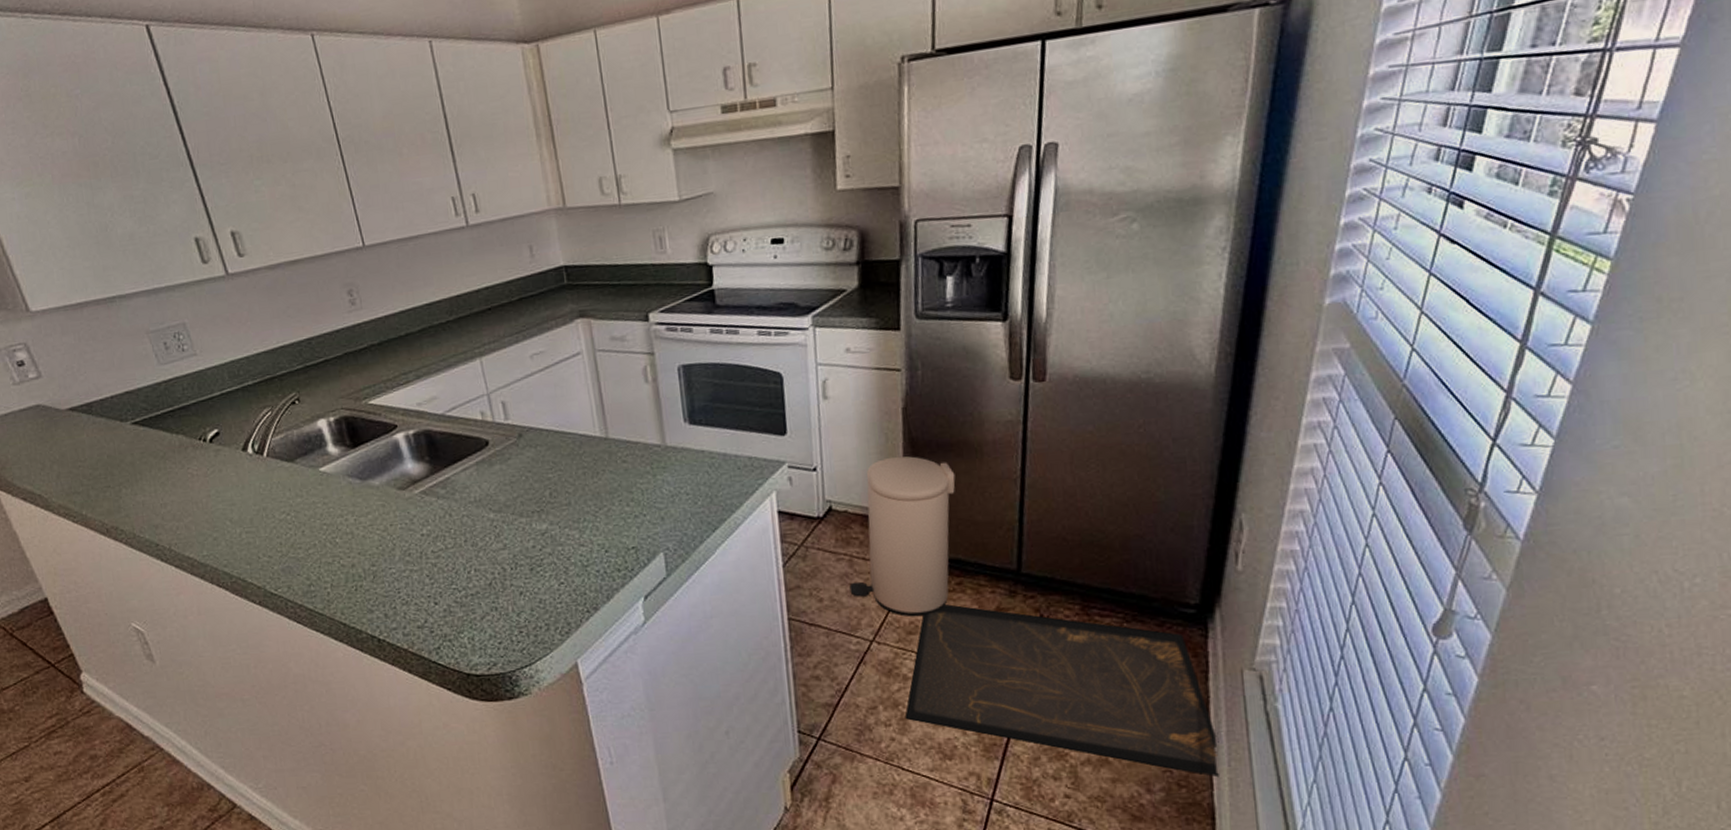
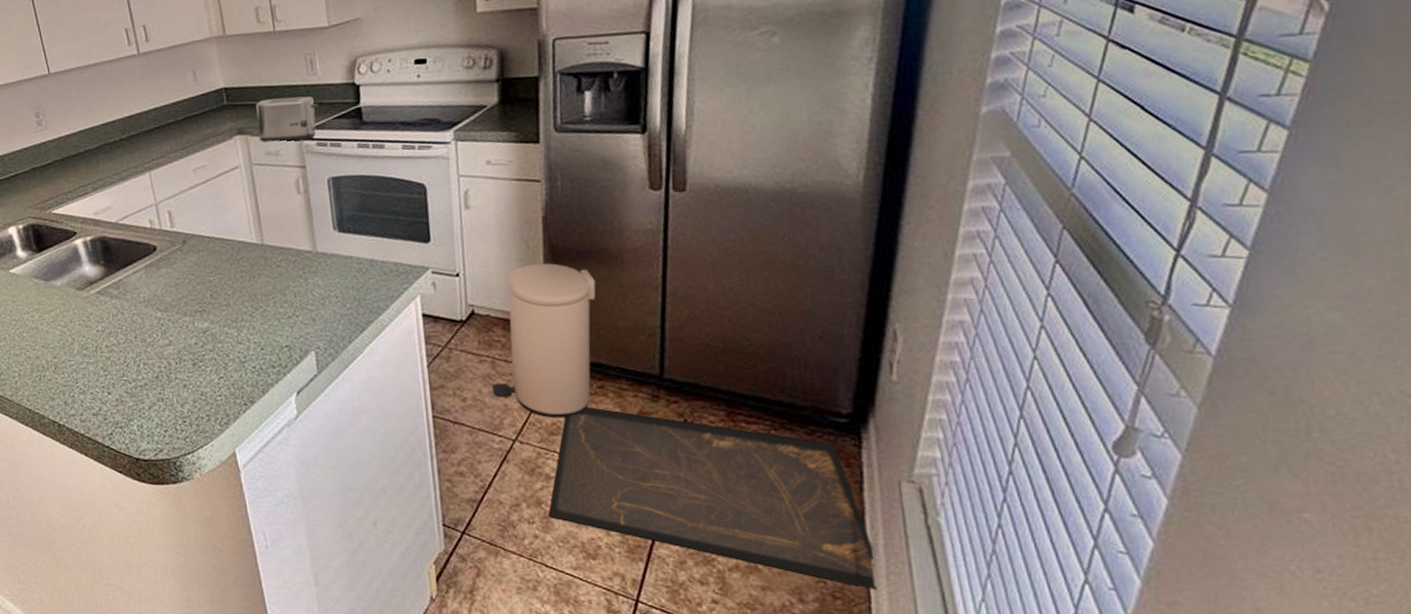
toaster: none [600,276,668,327] -> present [256,96,318,143]

